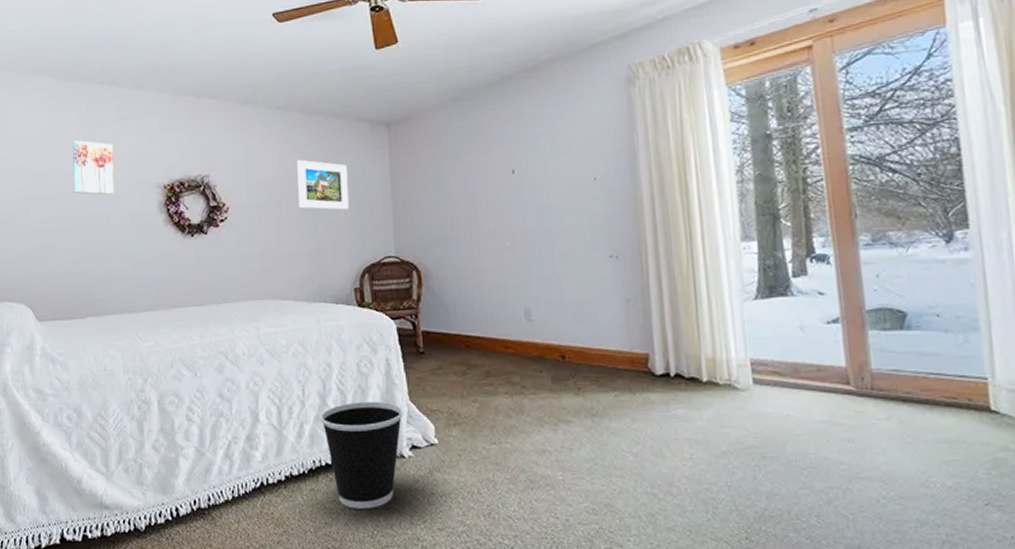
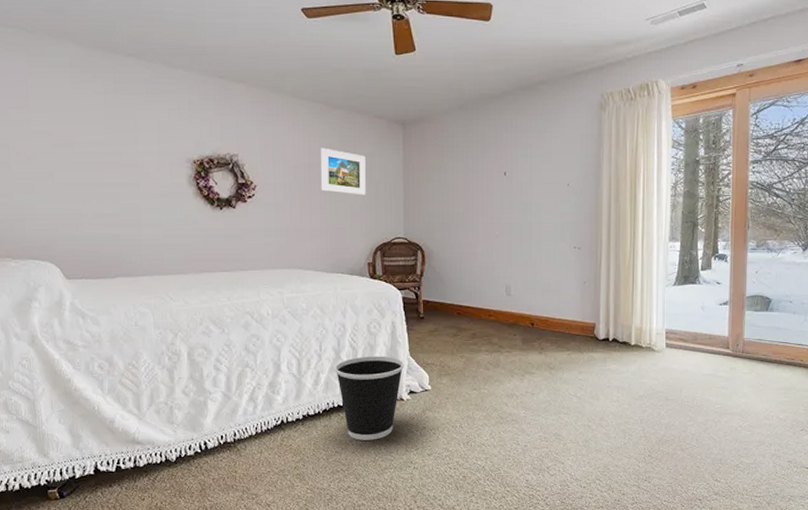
wall art: present [72,140,114,195] -> none [99,109,144,165]

